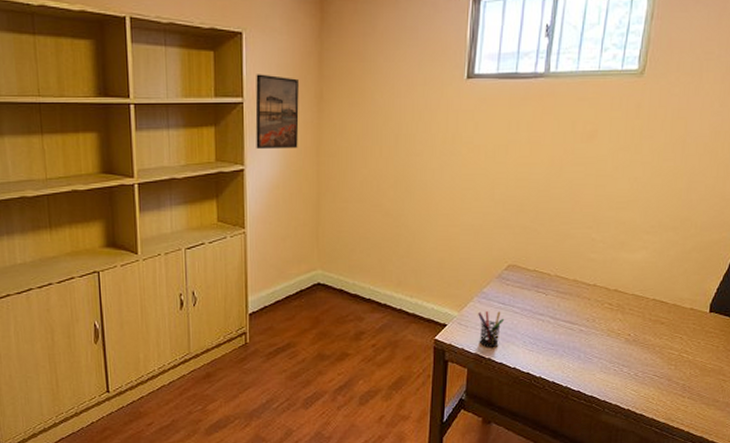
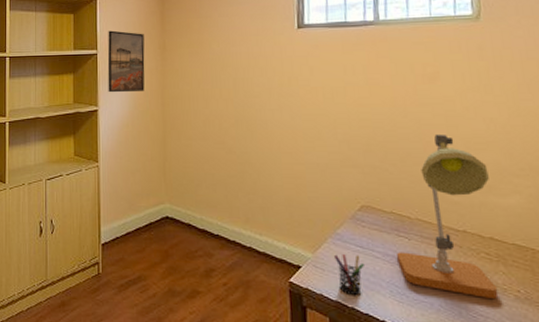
desk lamp: none [534,193,624,342] -> present [397,134,499,299]

